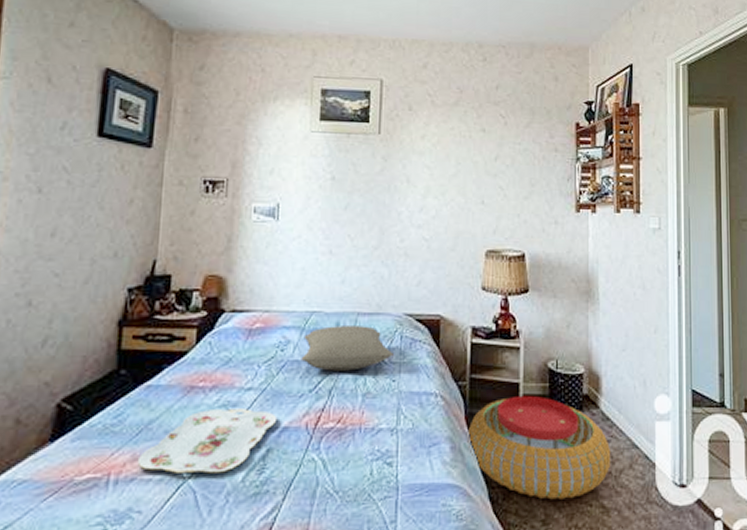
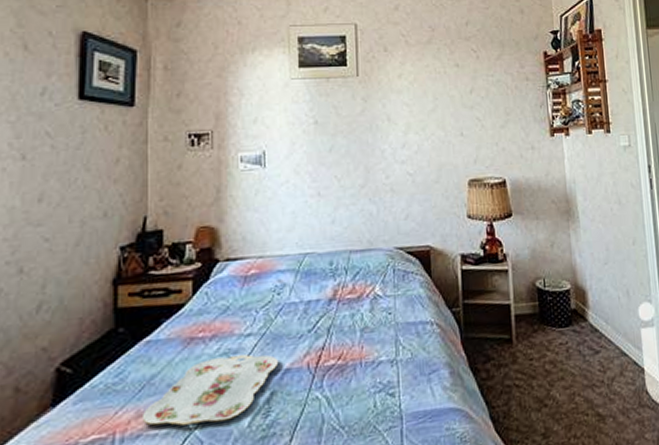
pillow: present [301,326,393,371] -> none [298,262,388,310]
pouf: present [469,395,611,500] -> none [466,314,603,414]

